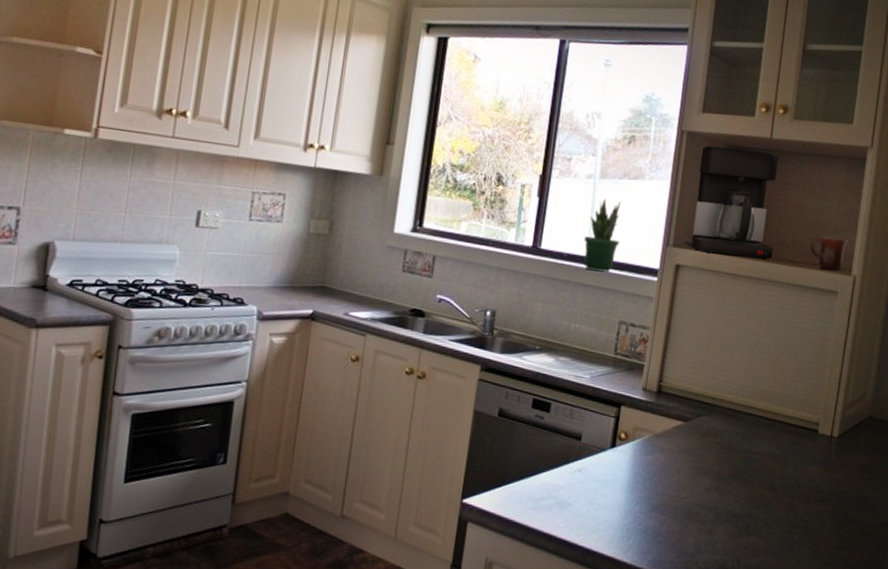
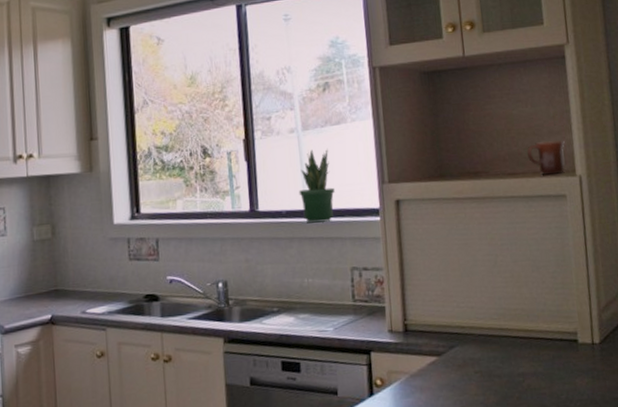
coffee maker: present [684,145,779,260] -> none [395,70,491,184]

